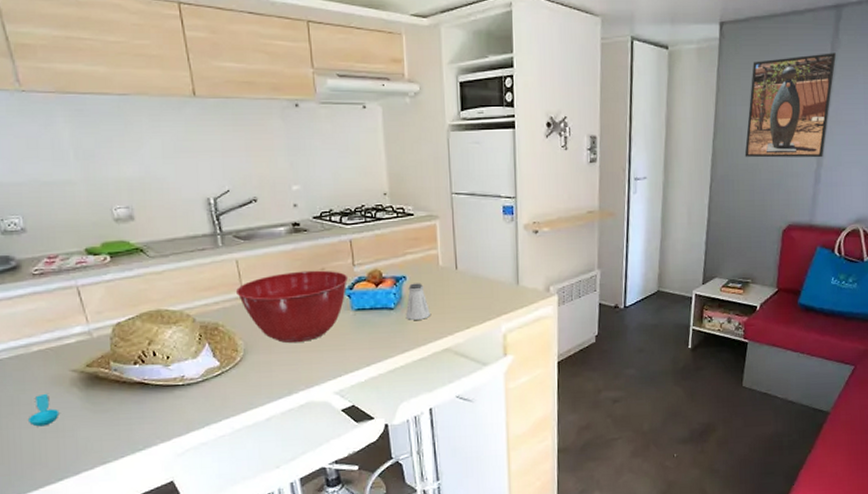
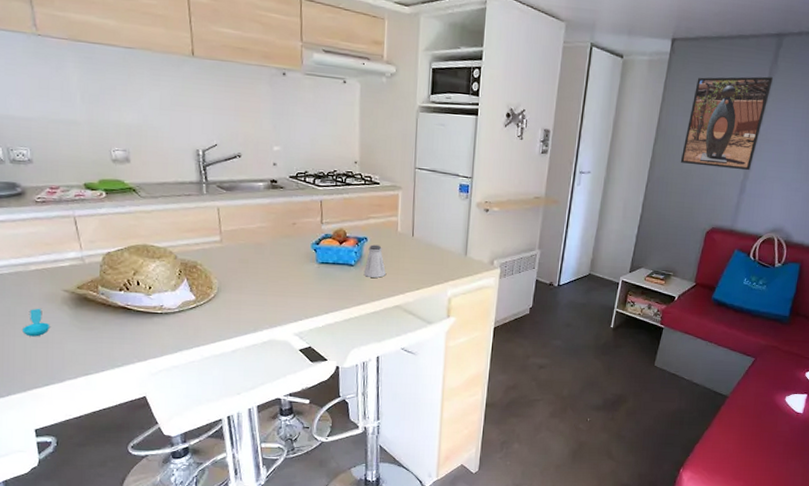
mixing bowl: present [235,270,349,343] -> none [214,223,316,287]

